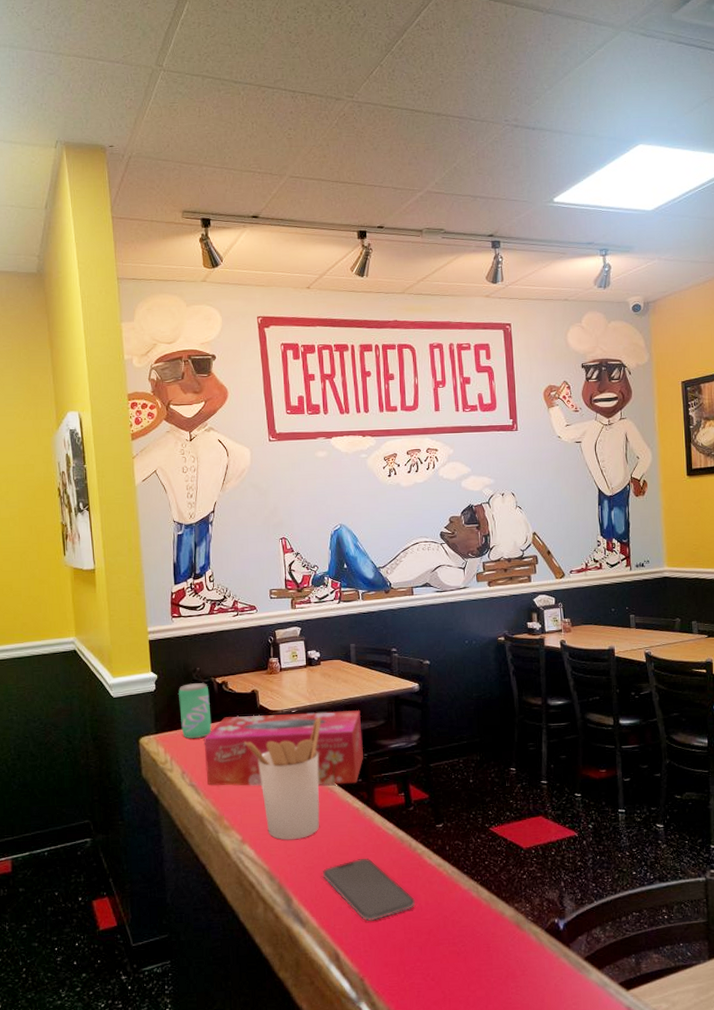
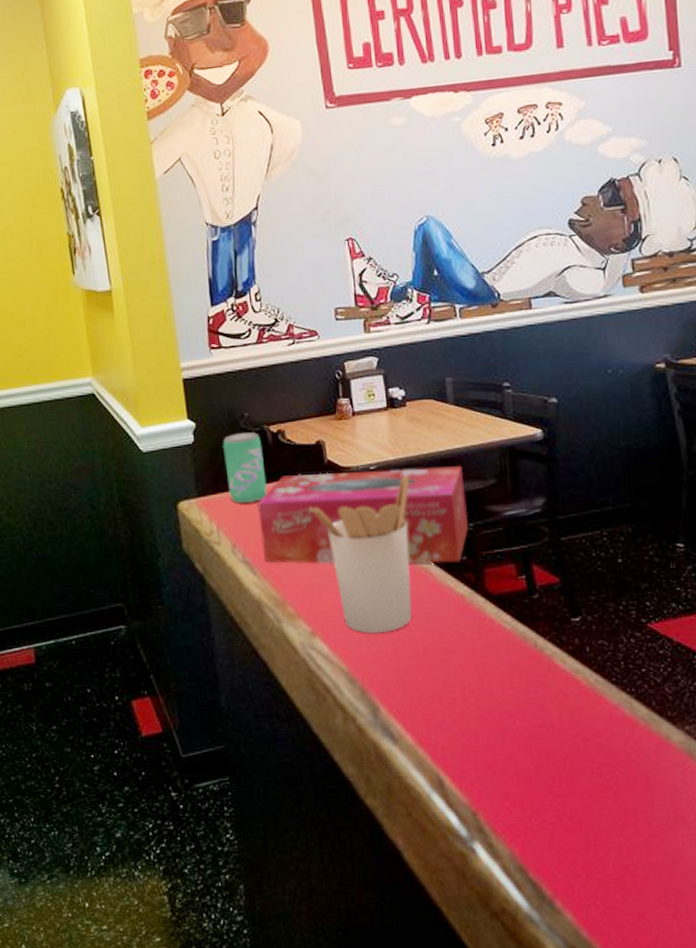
smartphone: present [323,858,415,922] -> none [418,659,544,741]

